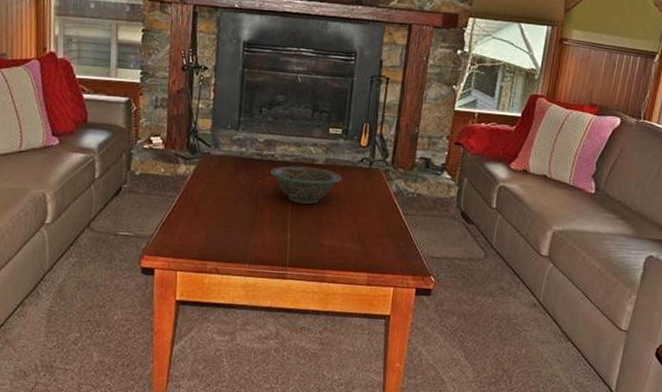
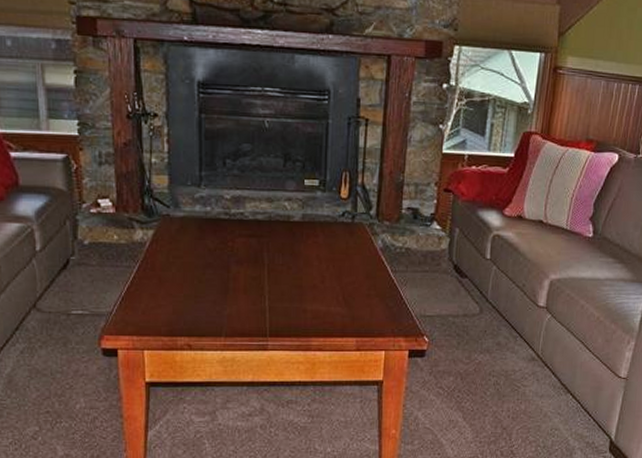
decorative bowl: present [270,165,342,205] -> none [241,224,322,267]

